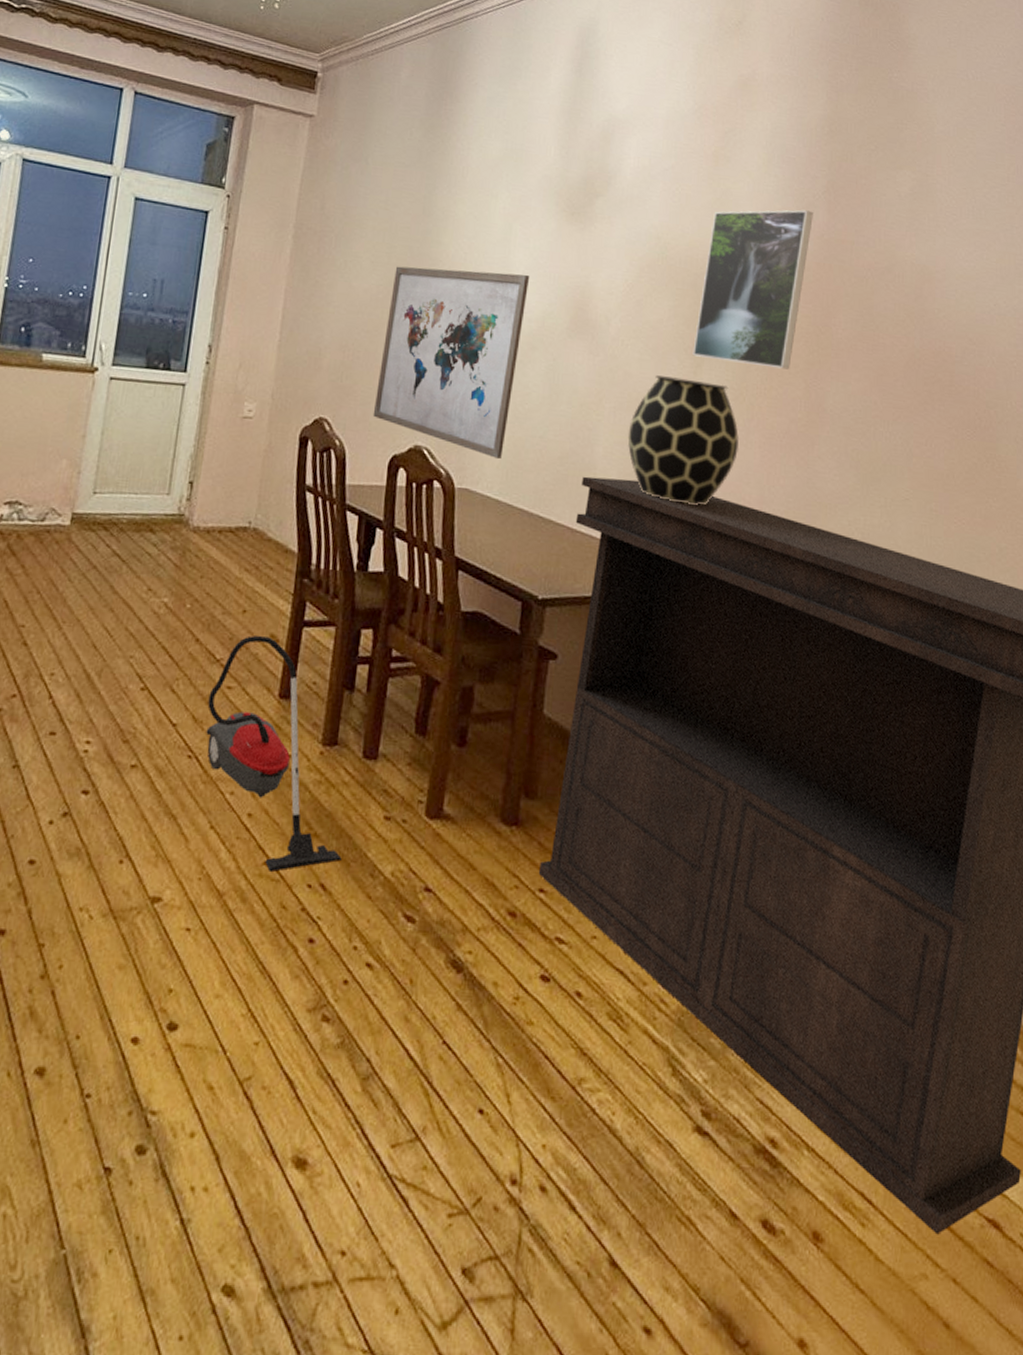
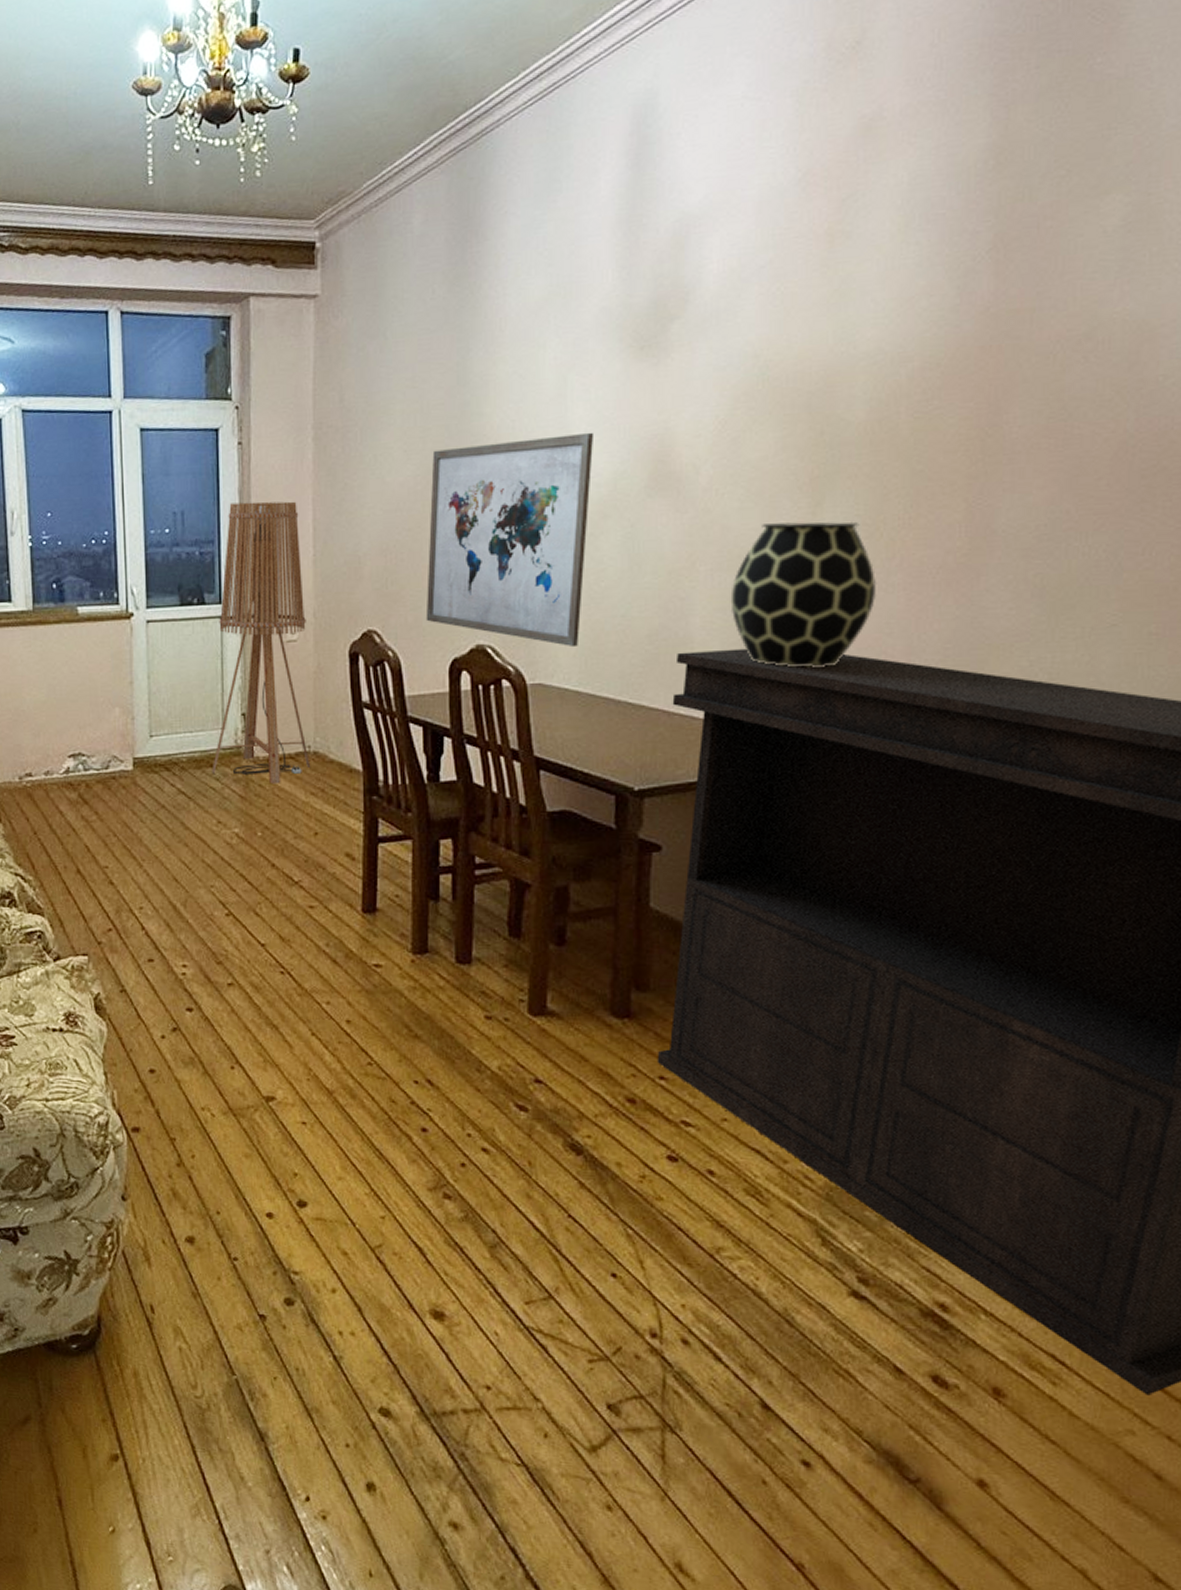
floor lamp: none [150,280,271,557] -> present [211,501,311,784]
vacuum cleaner: present [206,635,342,872] -> none [292,855,446,1071]
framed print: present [693,209,813,370] -> none [810,279,973,494]

